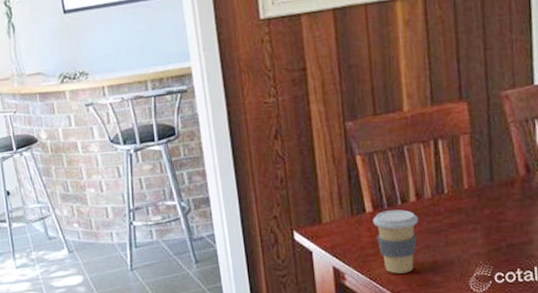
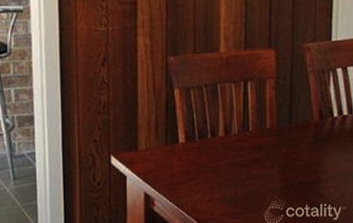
coffee cup: present [372,209,418,274] -> none [184,143,224,203]

